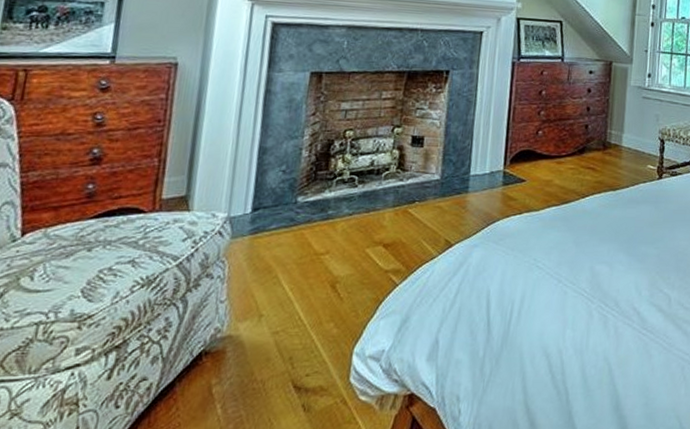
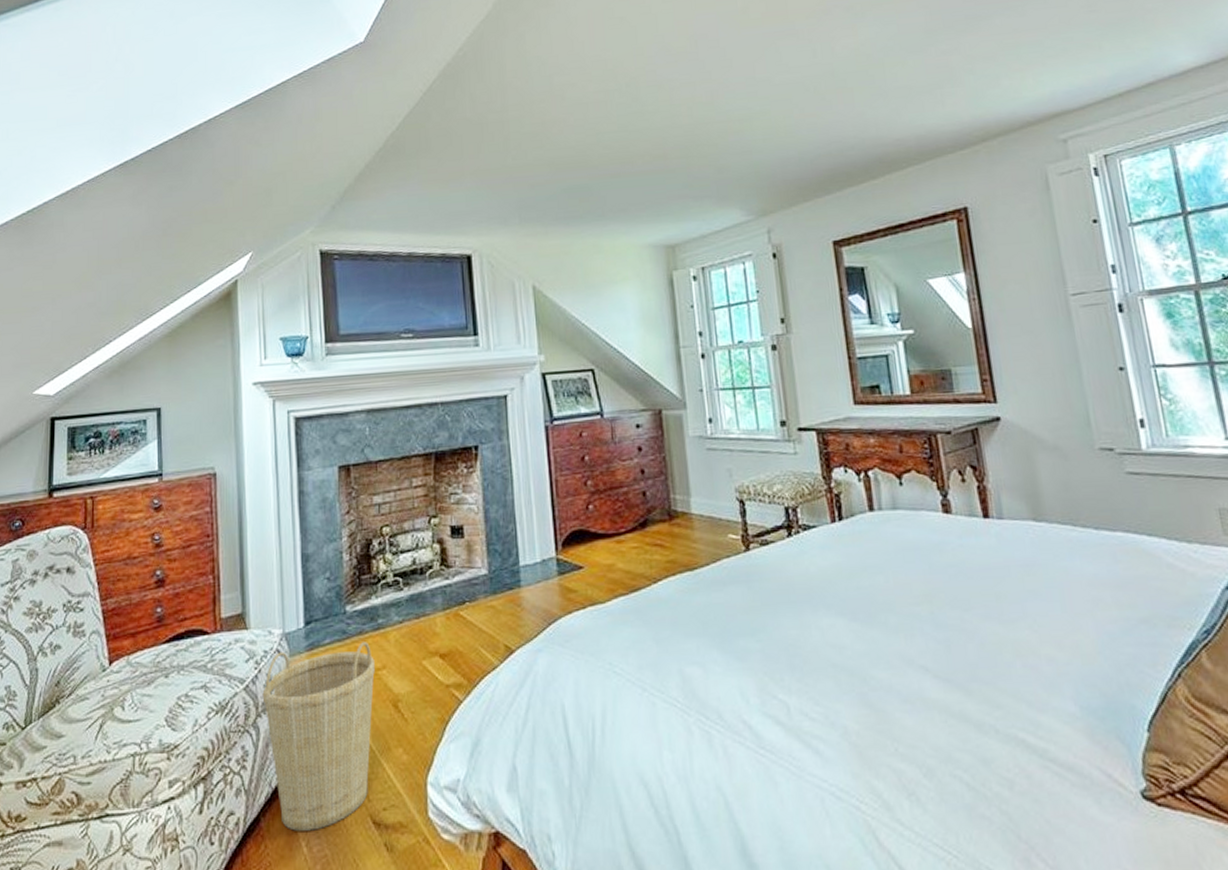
basket: none [195,229,319,395] -> present [262,642,375,831]

